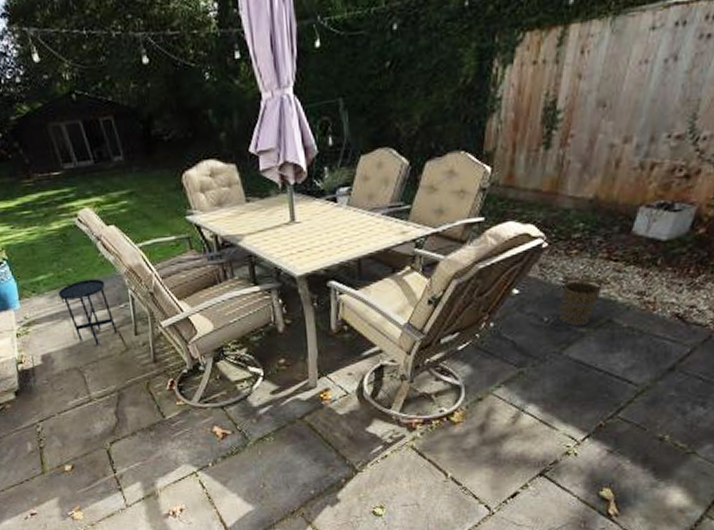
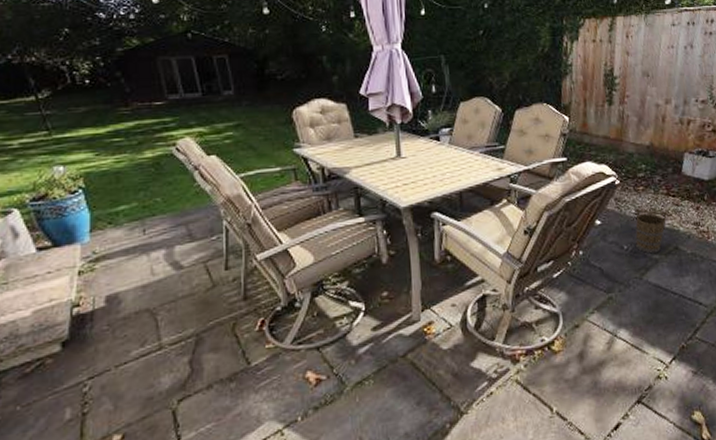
side table: present [58,278,118,345] -> none [140,209,205,282]

